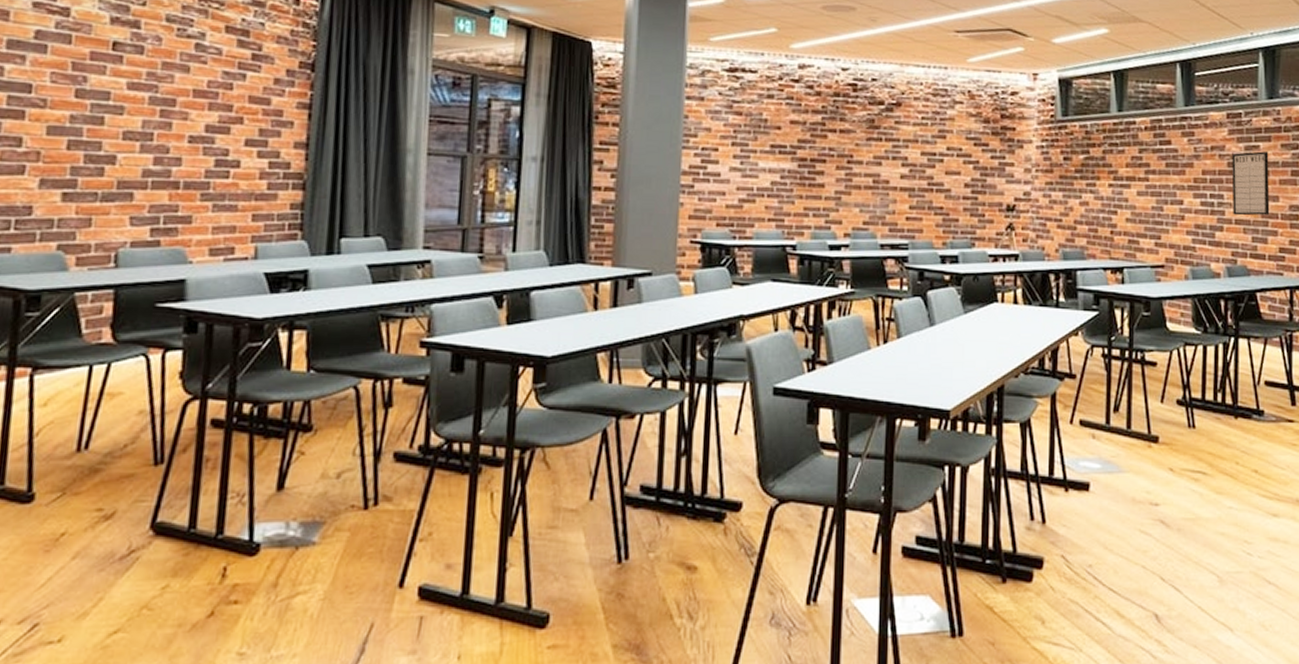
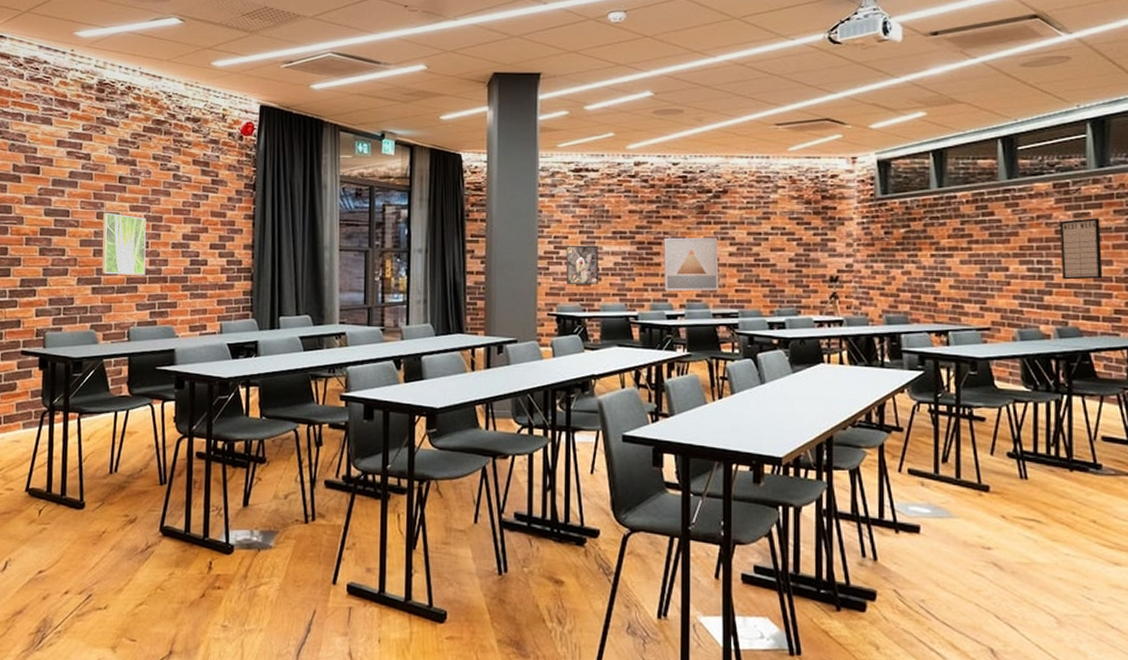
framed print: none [79,89,152,178] -> present [101,212,147,275]
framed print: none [714,159,754,207] -> present [566,245,599,285]
wall art: none [827,154,889,219] -> present [664,237,719,292]

